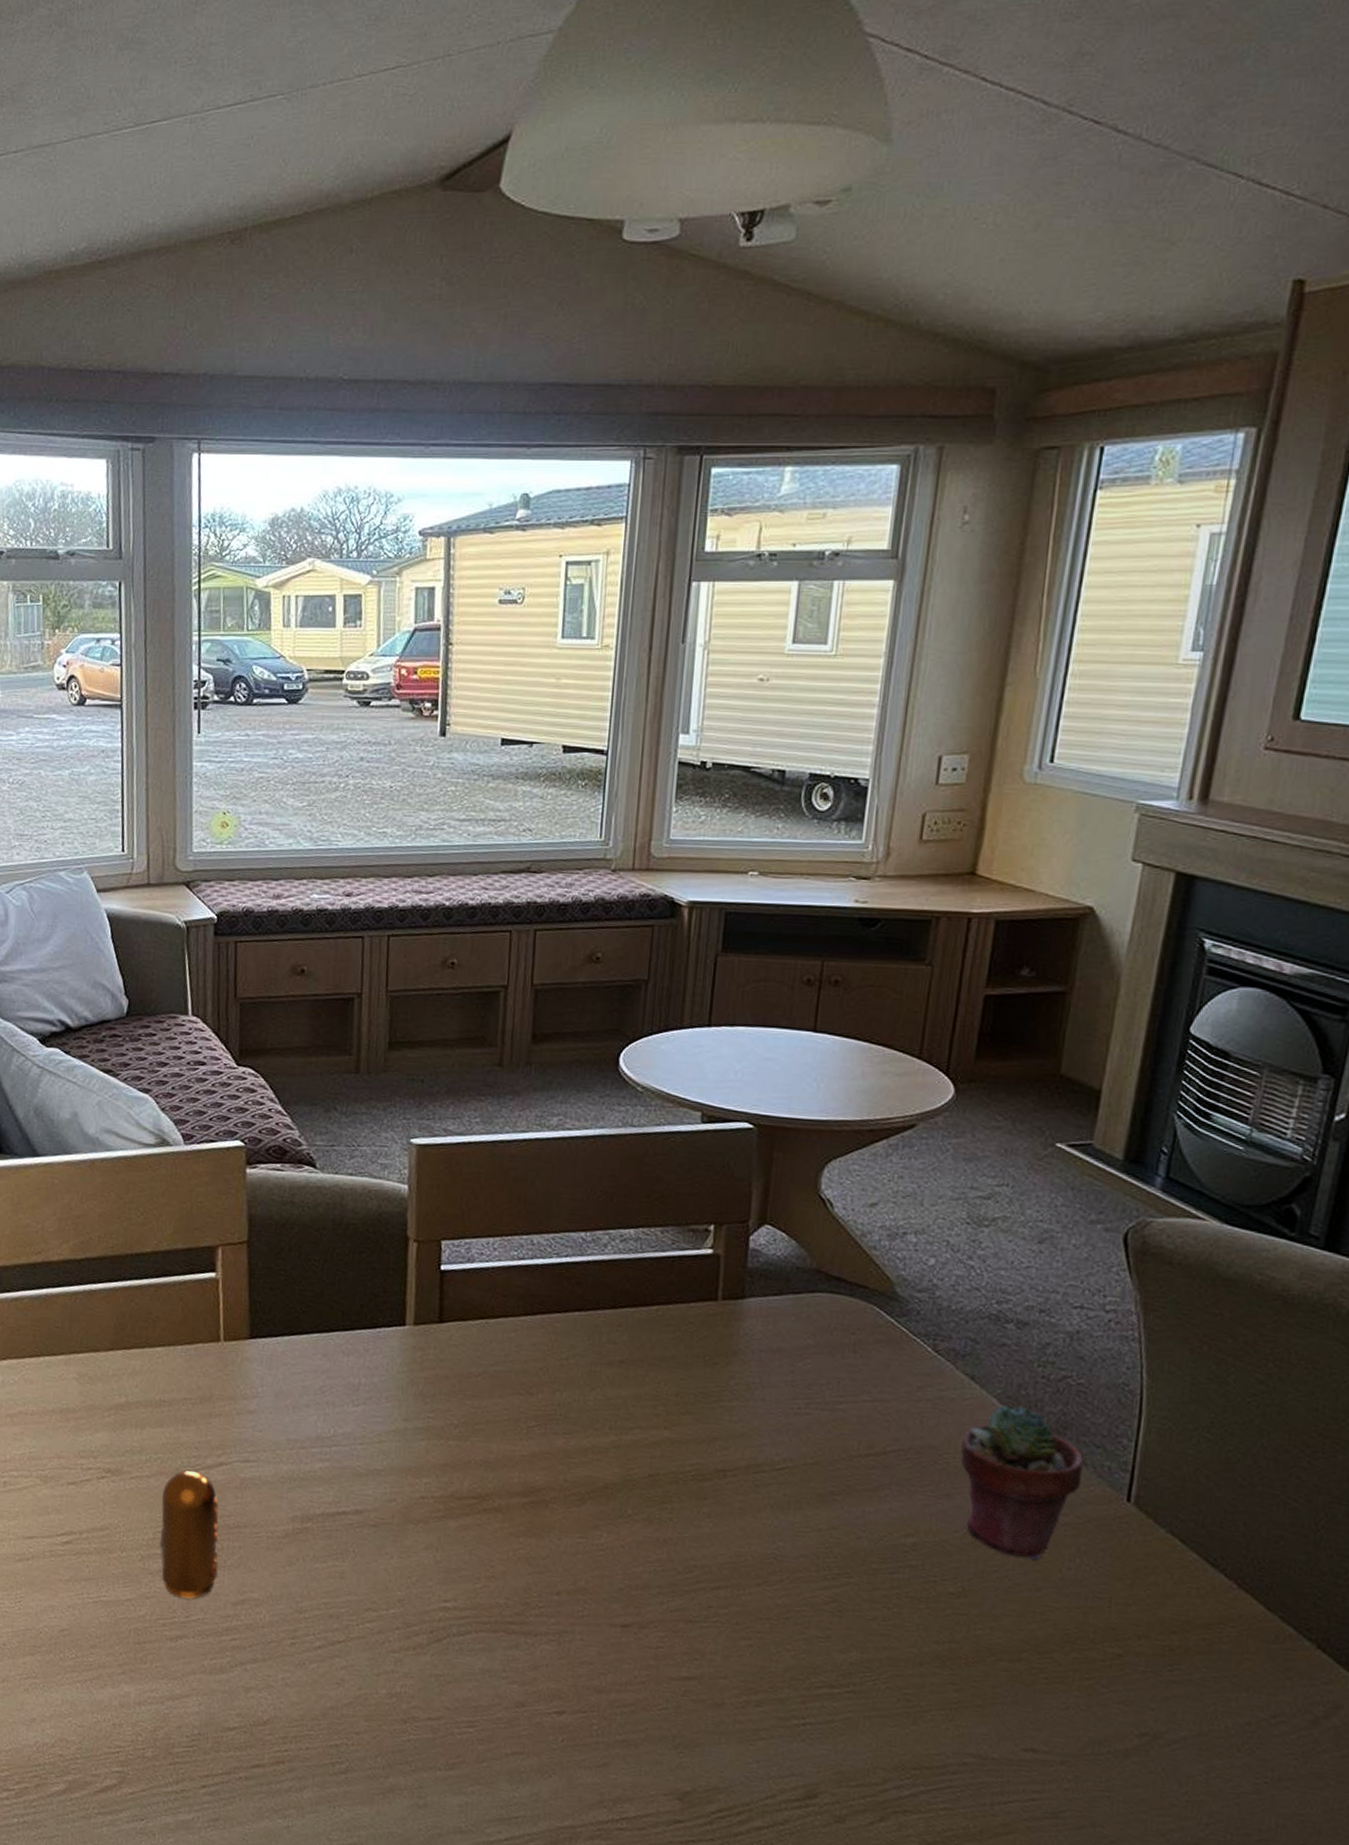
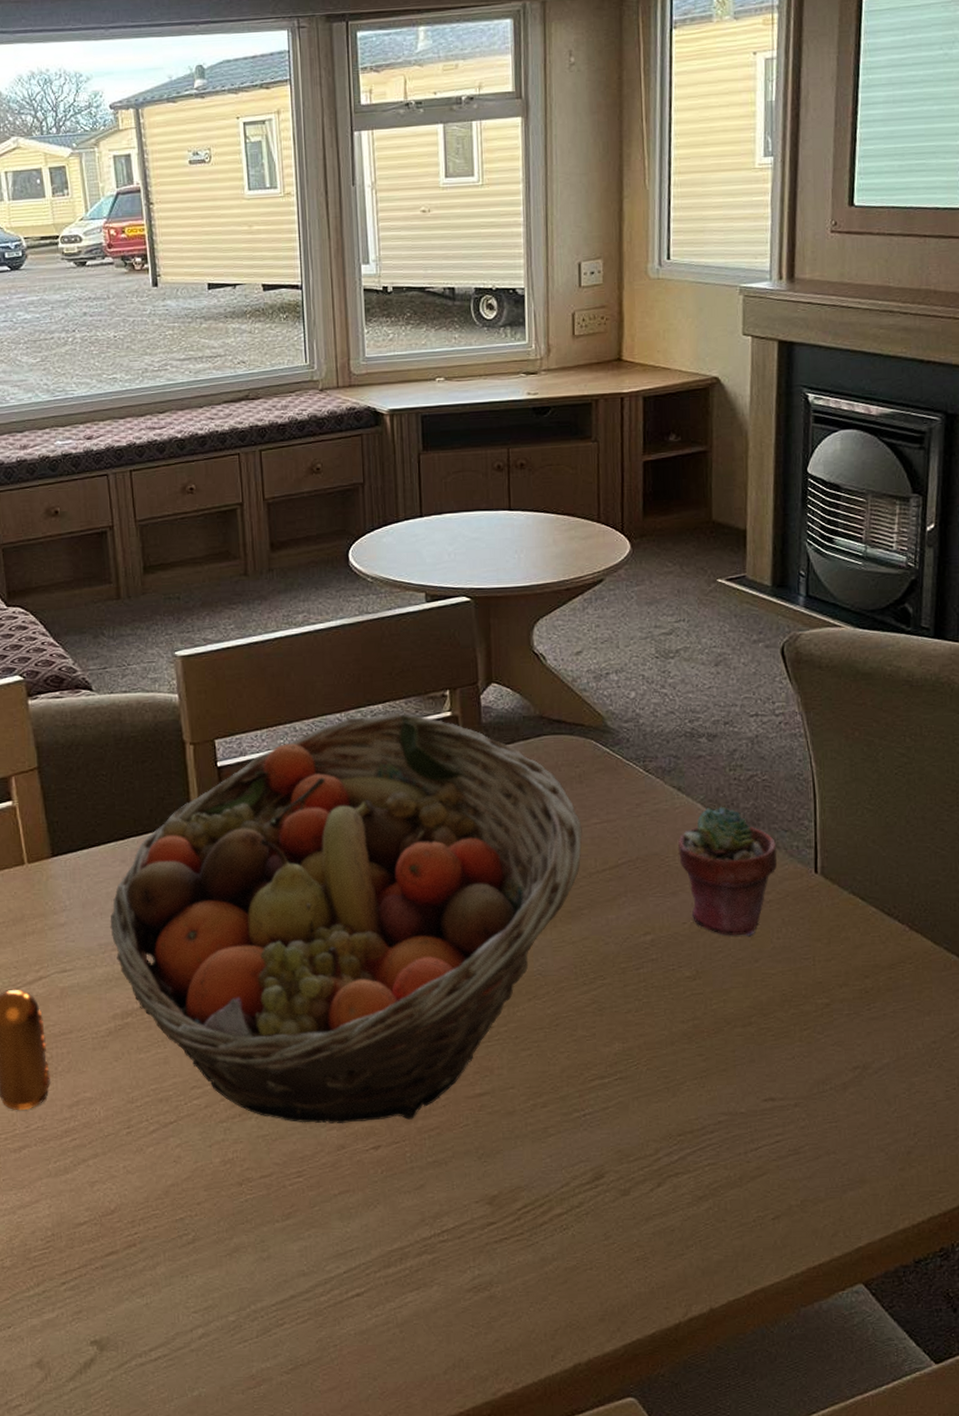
fruit basket: none [301,1239,849,1690] -> present [110,713,582,1124]

